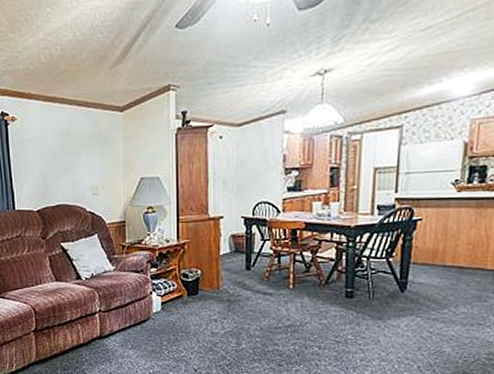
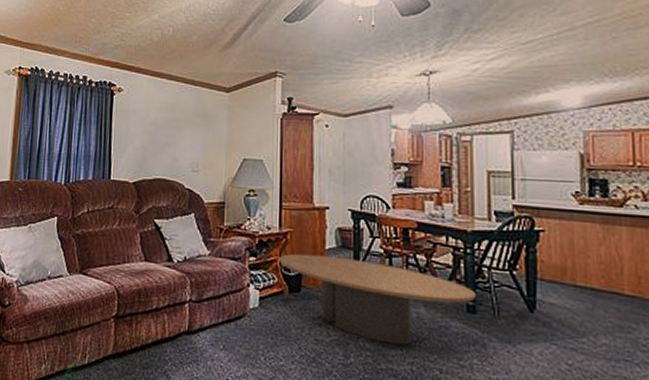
coffee table: none [178,260,355,330] -> present [279,253,477,346]

